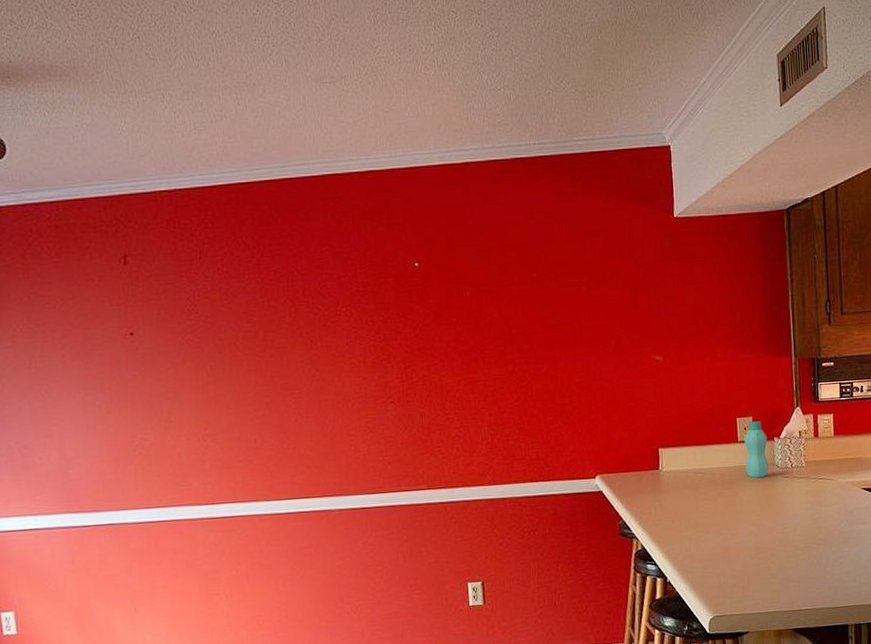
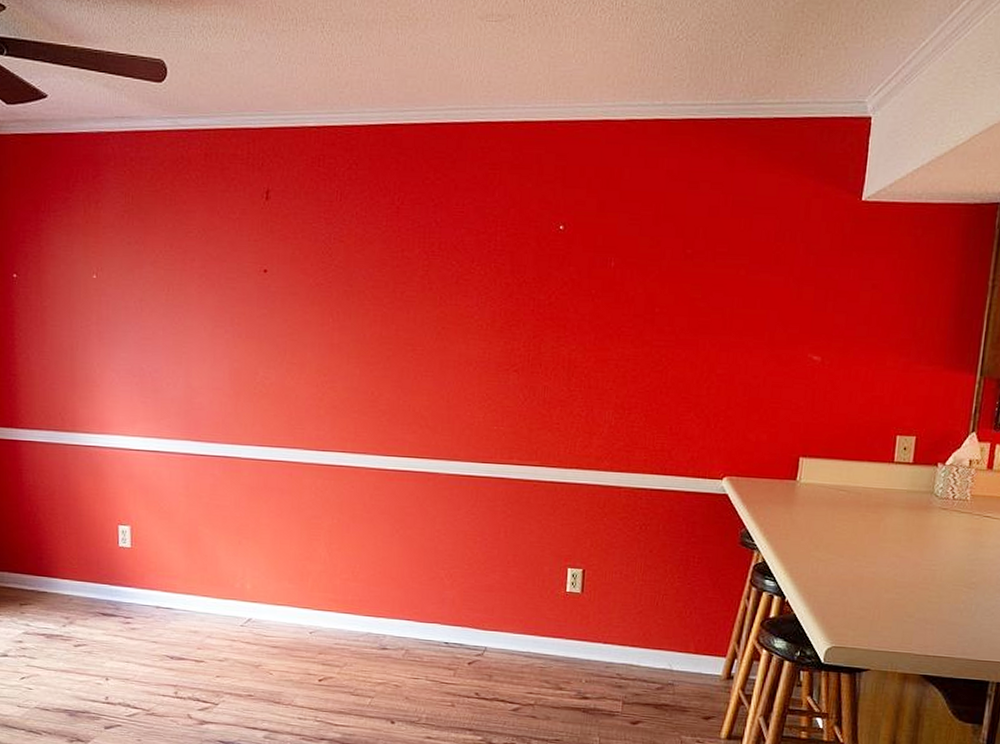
bottle: present [744,421,769,478] -> none [897,442,930,505]

